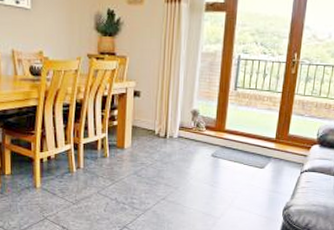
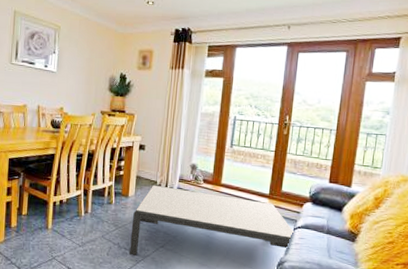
coffee table: none [129,134,302,210] -> present [129,185,296,255]

